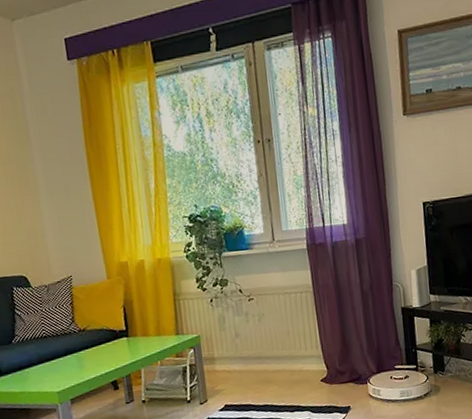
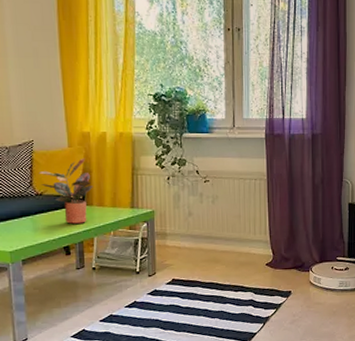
potted plant: none [79,288,136,358] -> present [38,158,93,224]

